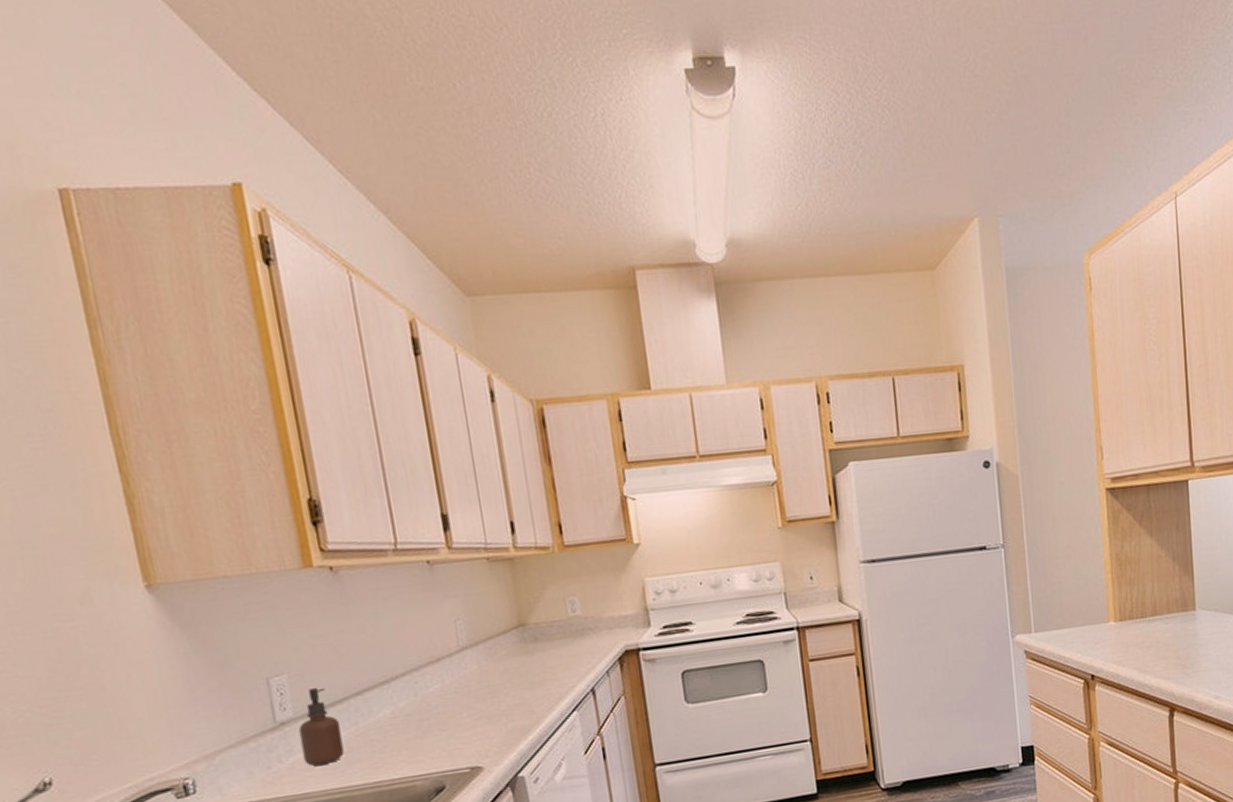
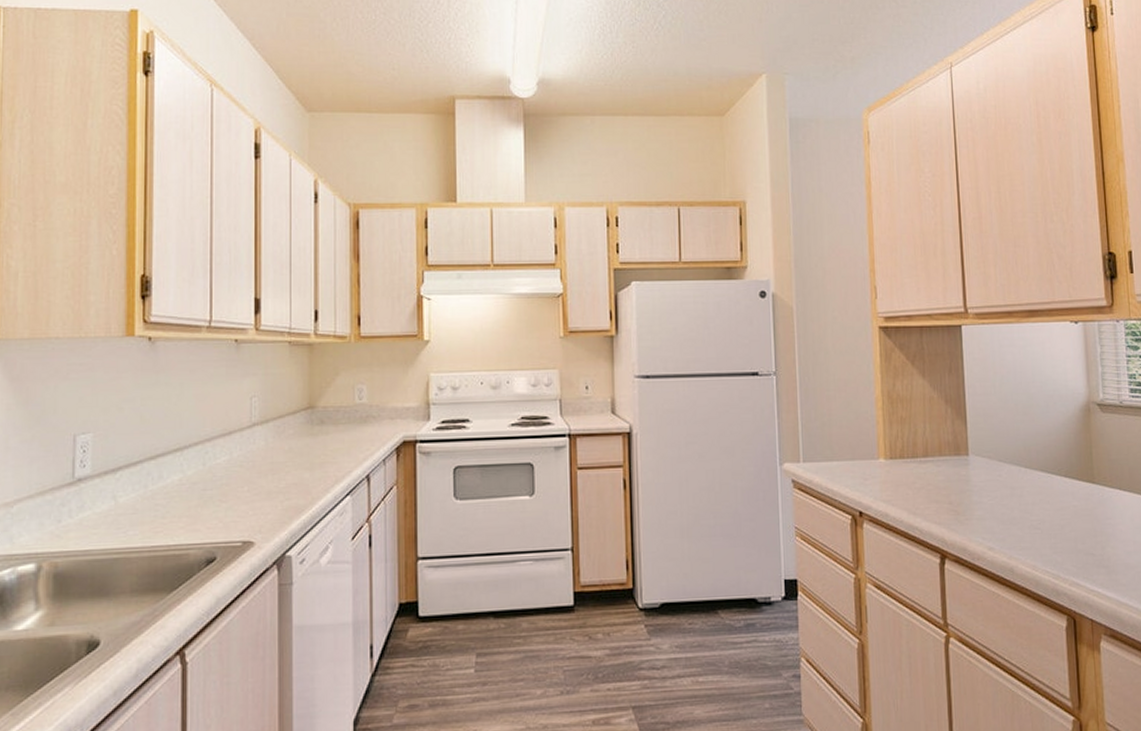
soap dispenser: present [298,687,344,766] -> none [92,448,130,524]

